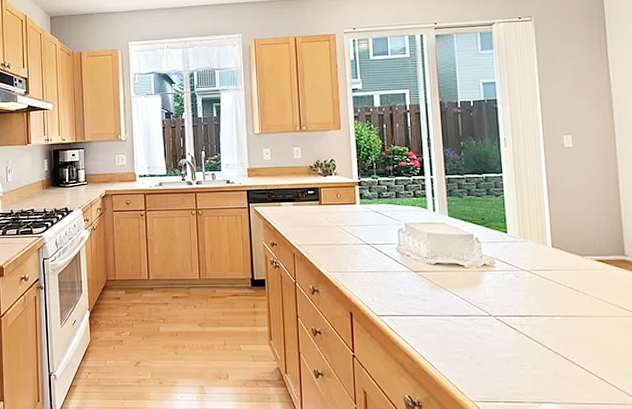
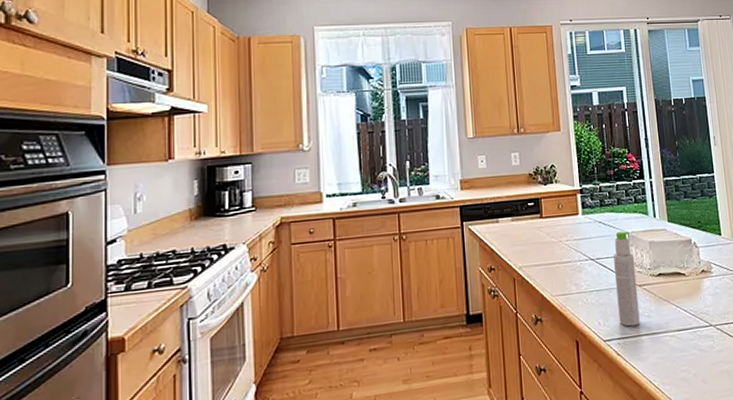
bottle: none [390,222,415,306] -> present [613,231,640,327]

